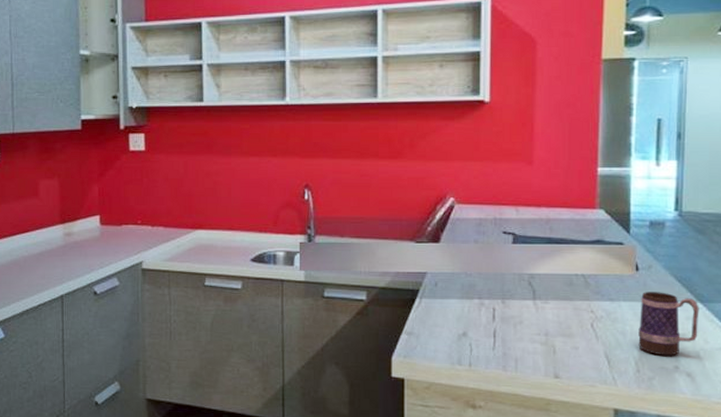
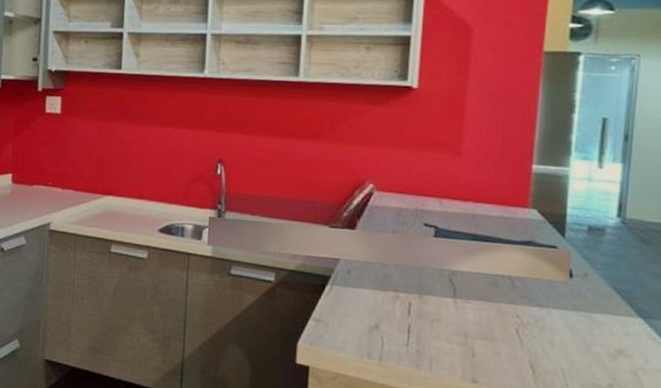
mug: present [638,292,699,356] -> none [568,300,640,373]

